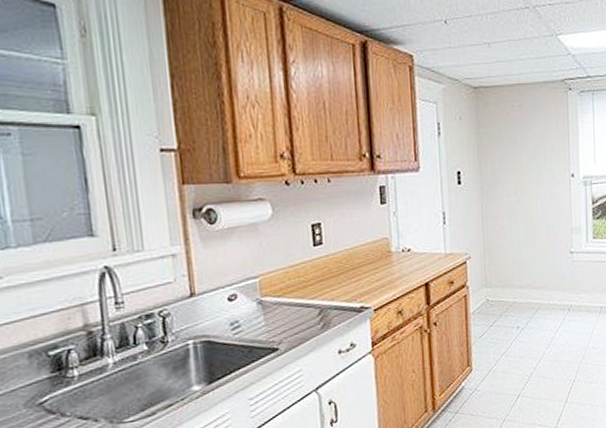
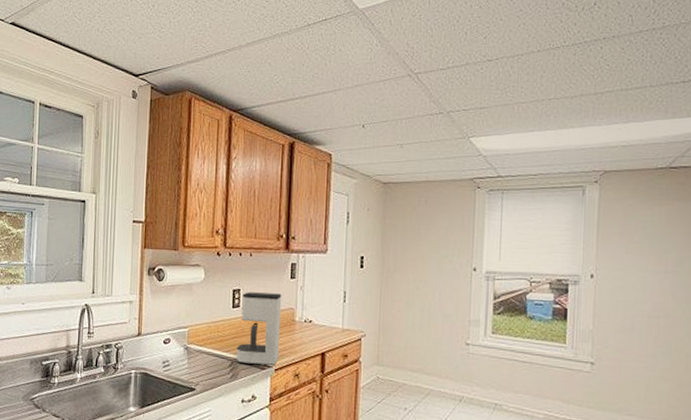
coffee maker: none [323,223,378,310] -> present [236,292,282,366]

